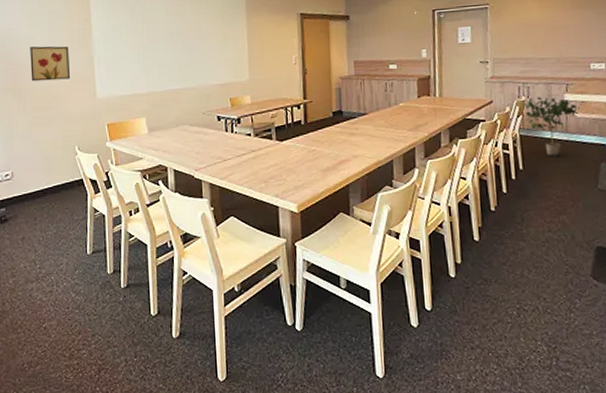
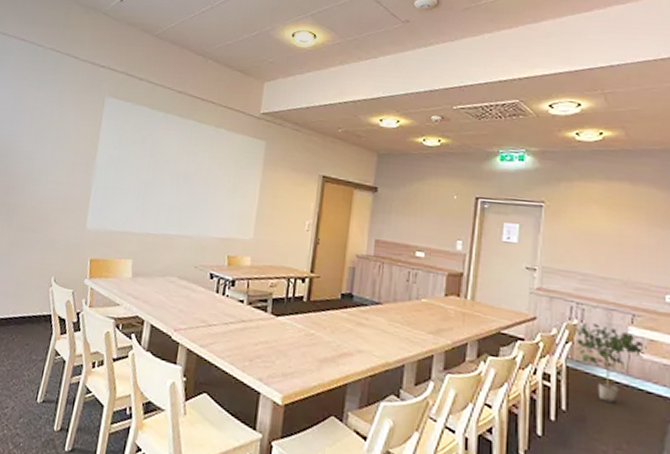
wall art: present [30,46,71,82] -> none [23,162,69,203]

